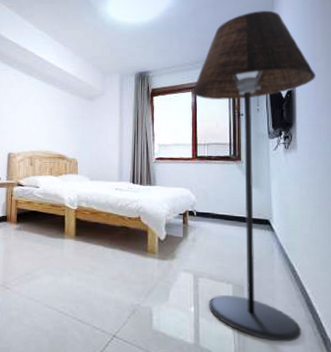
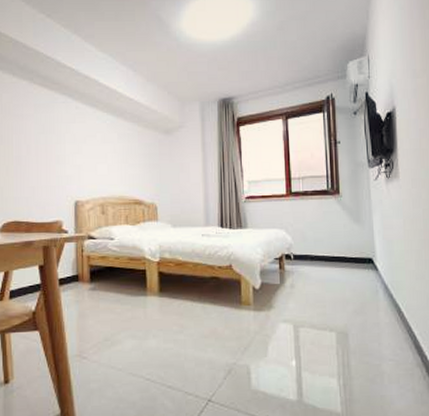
floor lamp: present [192,11,315,342] -> none [283,22,416,390]

